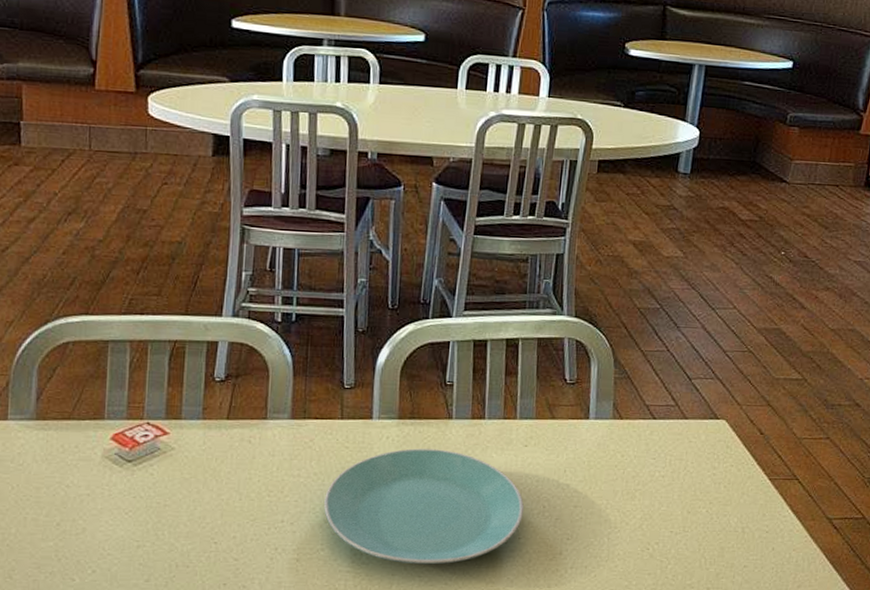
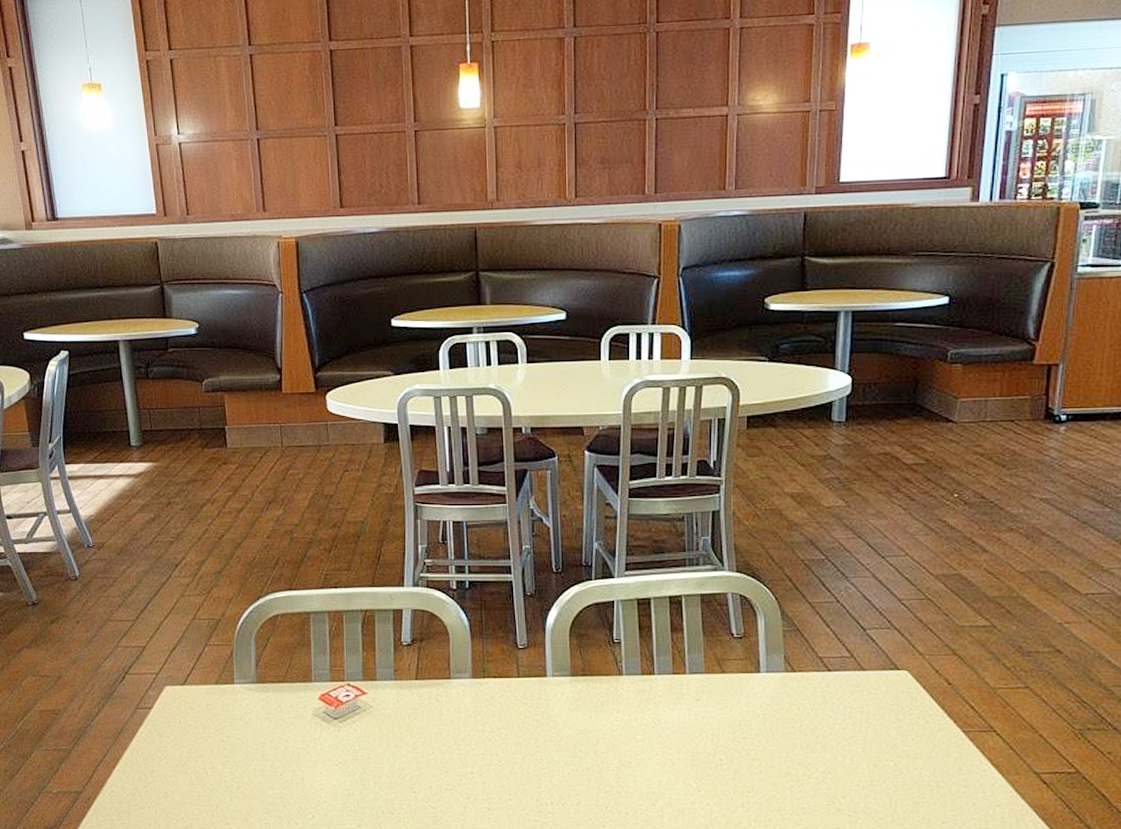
plate: present [324,448,524,565] -> none [509,704,702,816]

